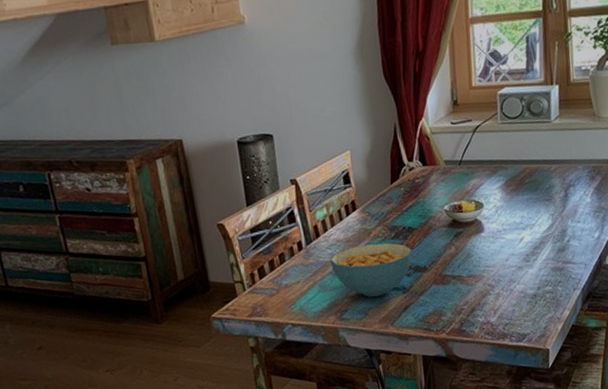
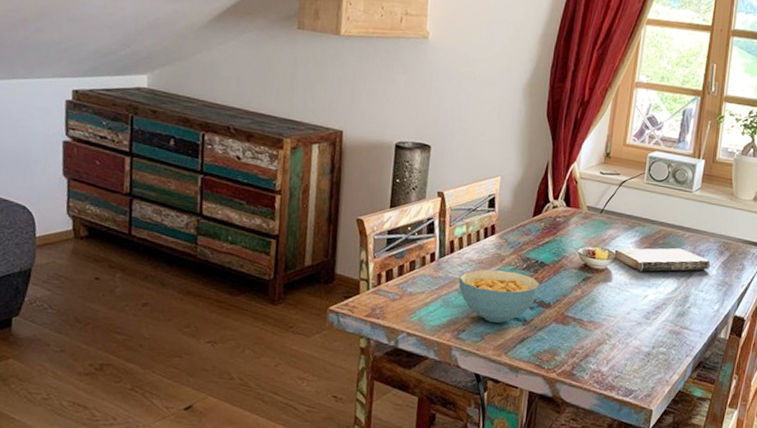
book: none [481,182,583,216] -> present [614,248,711,272]

